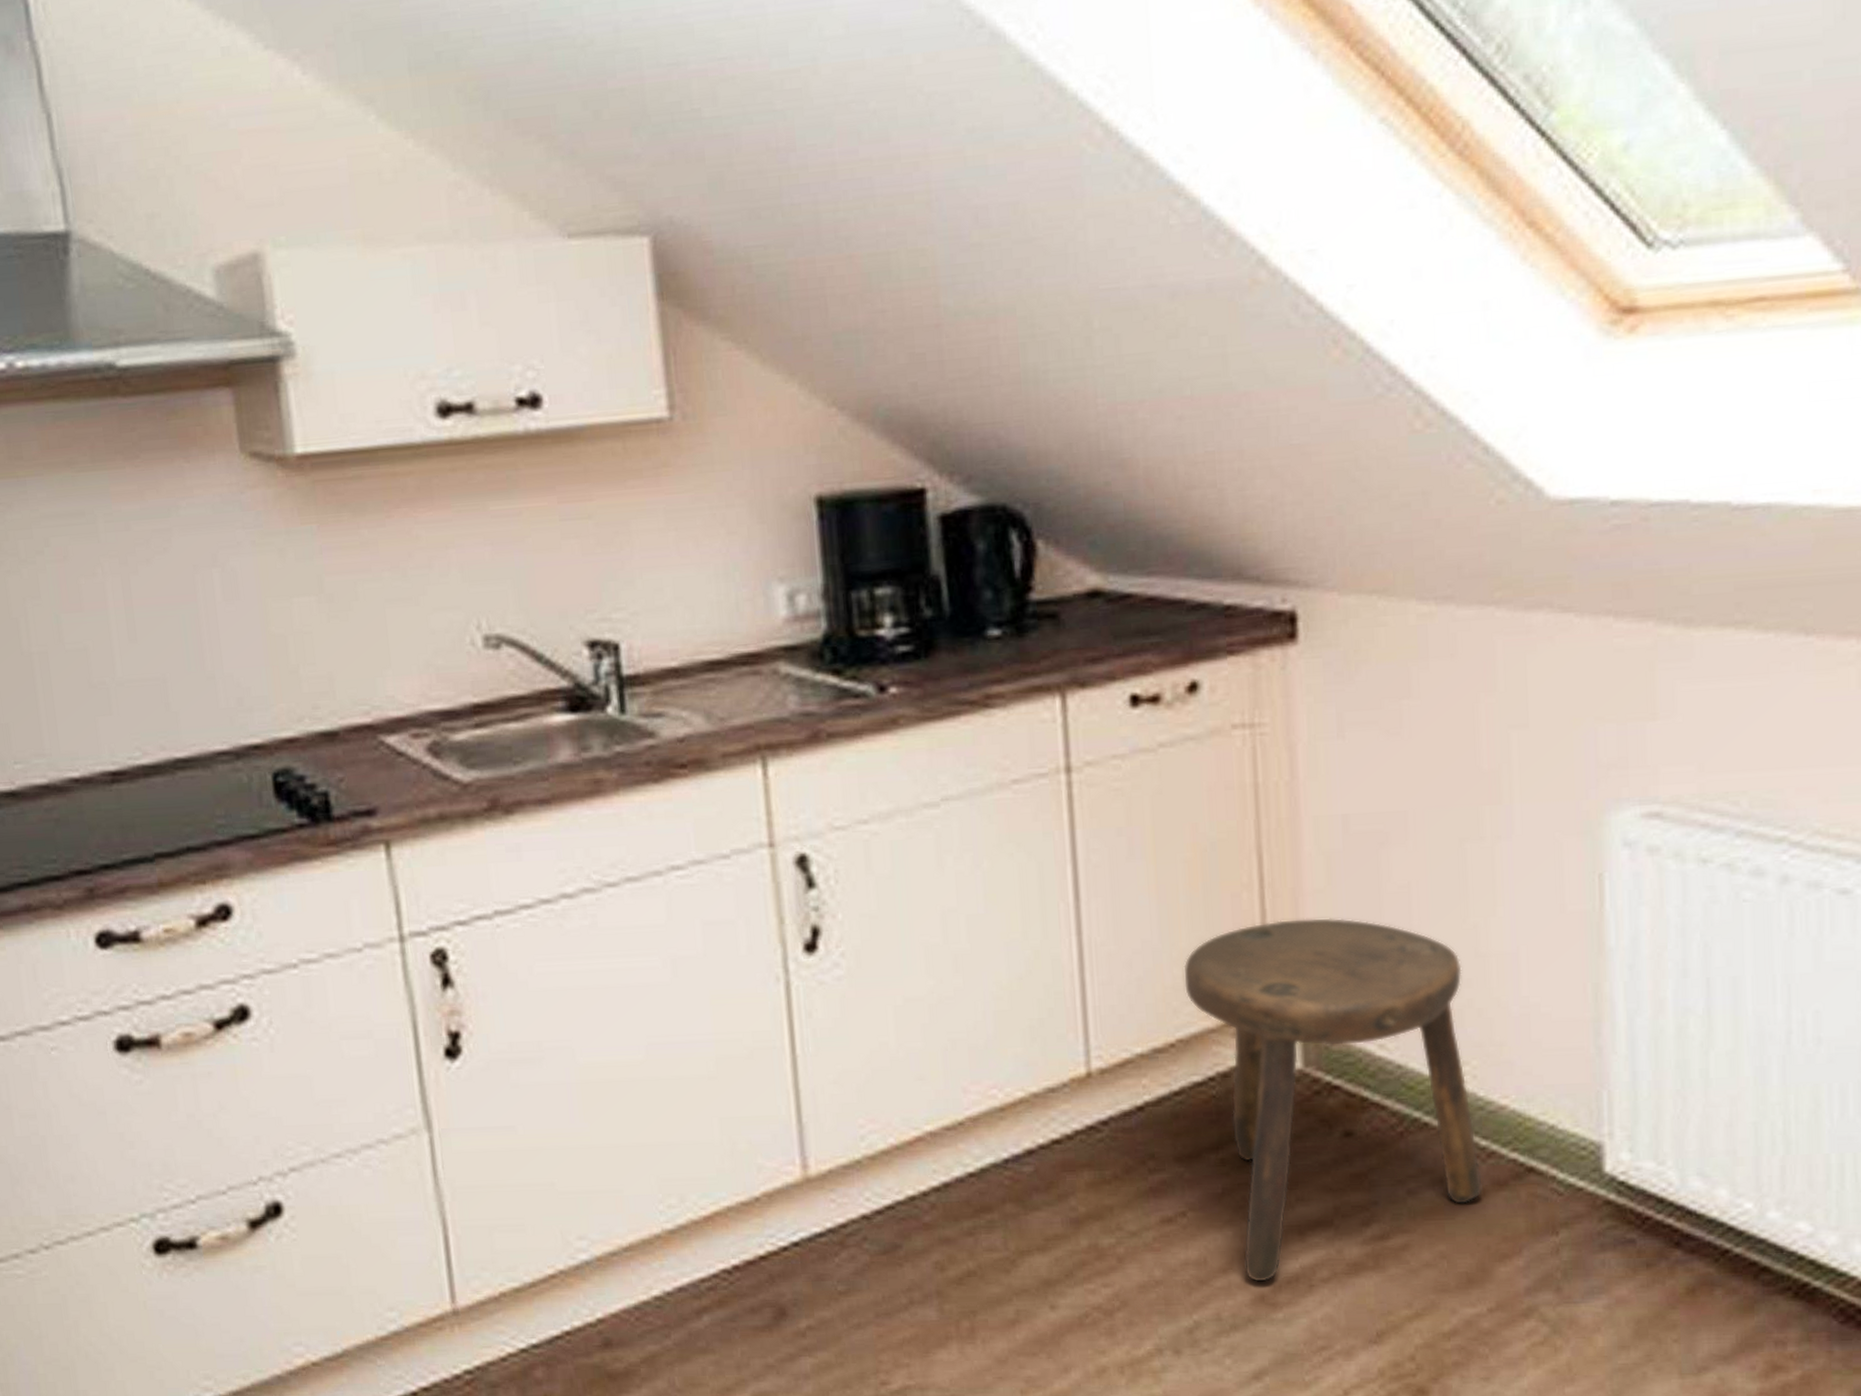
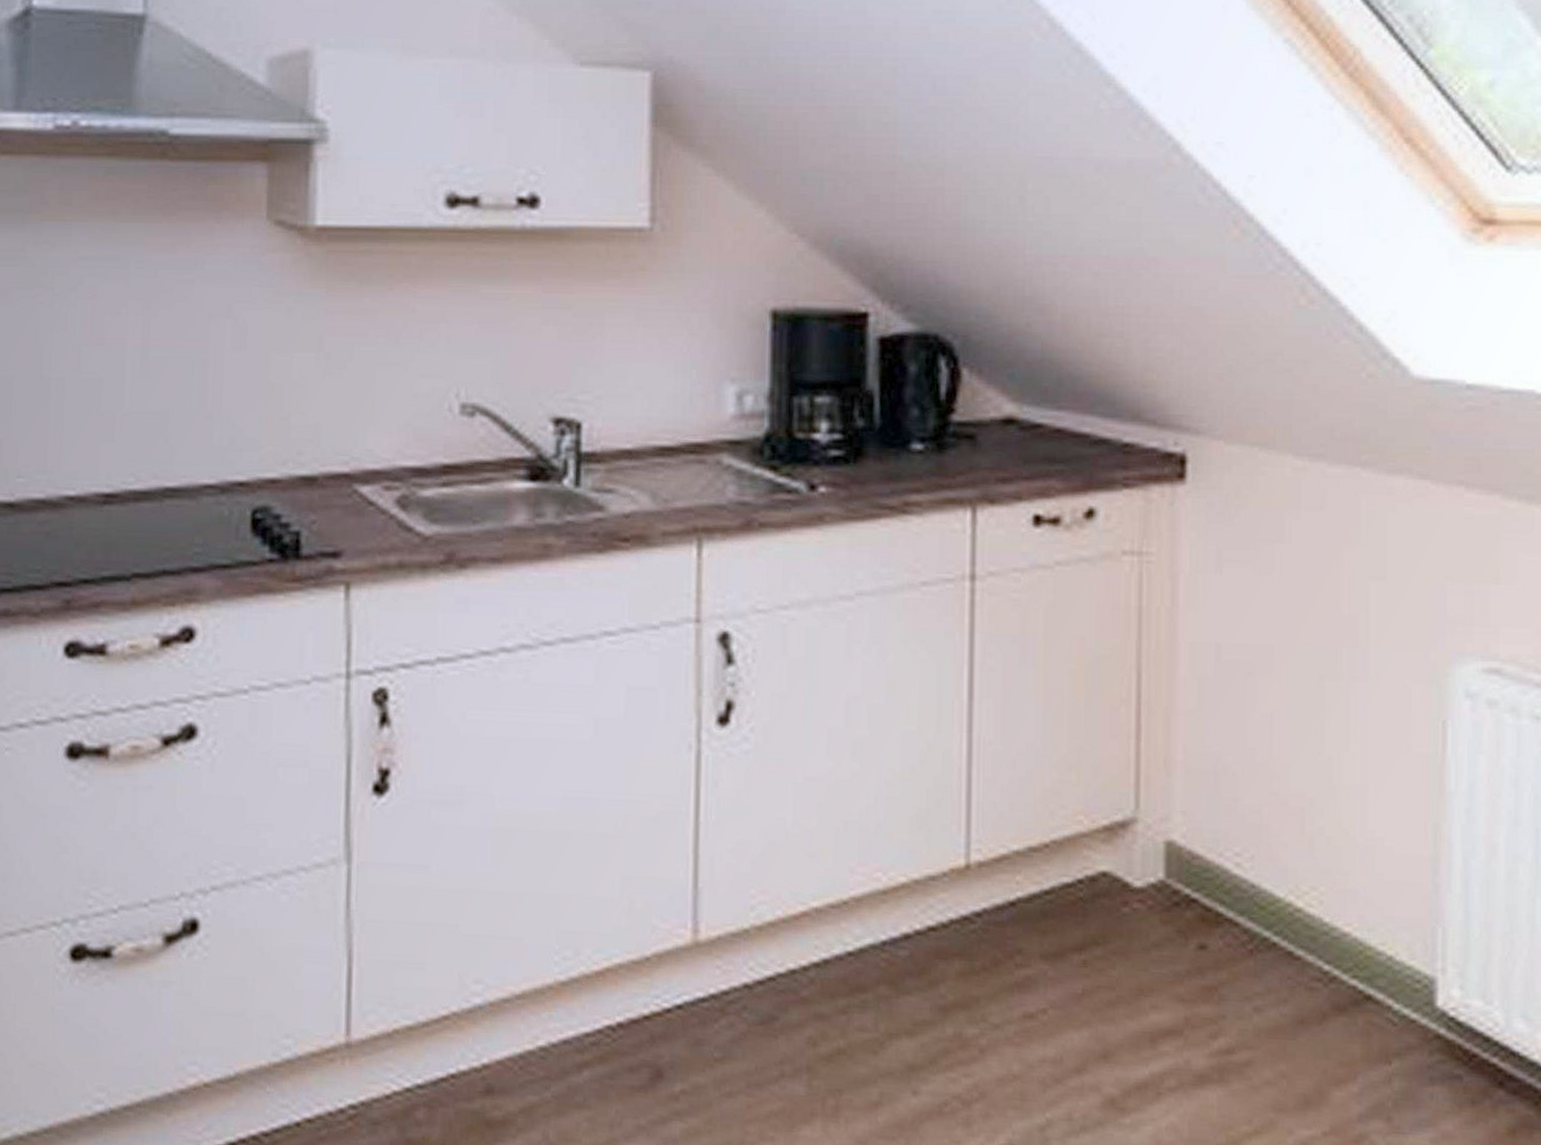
stool: present [1183,917,1484,1282] -> none [1061,736,1324,1086]

